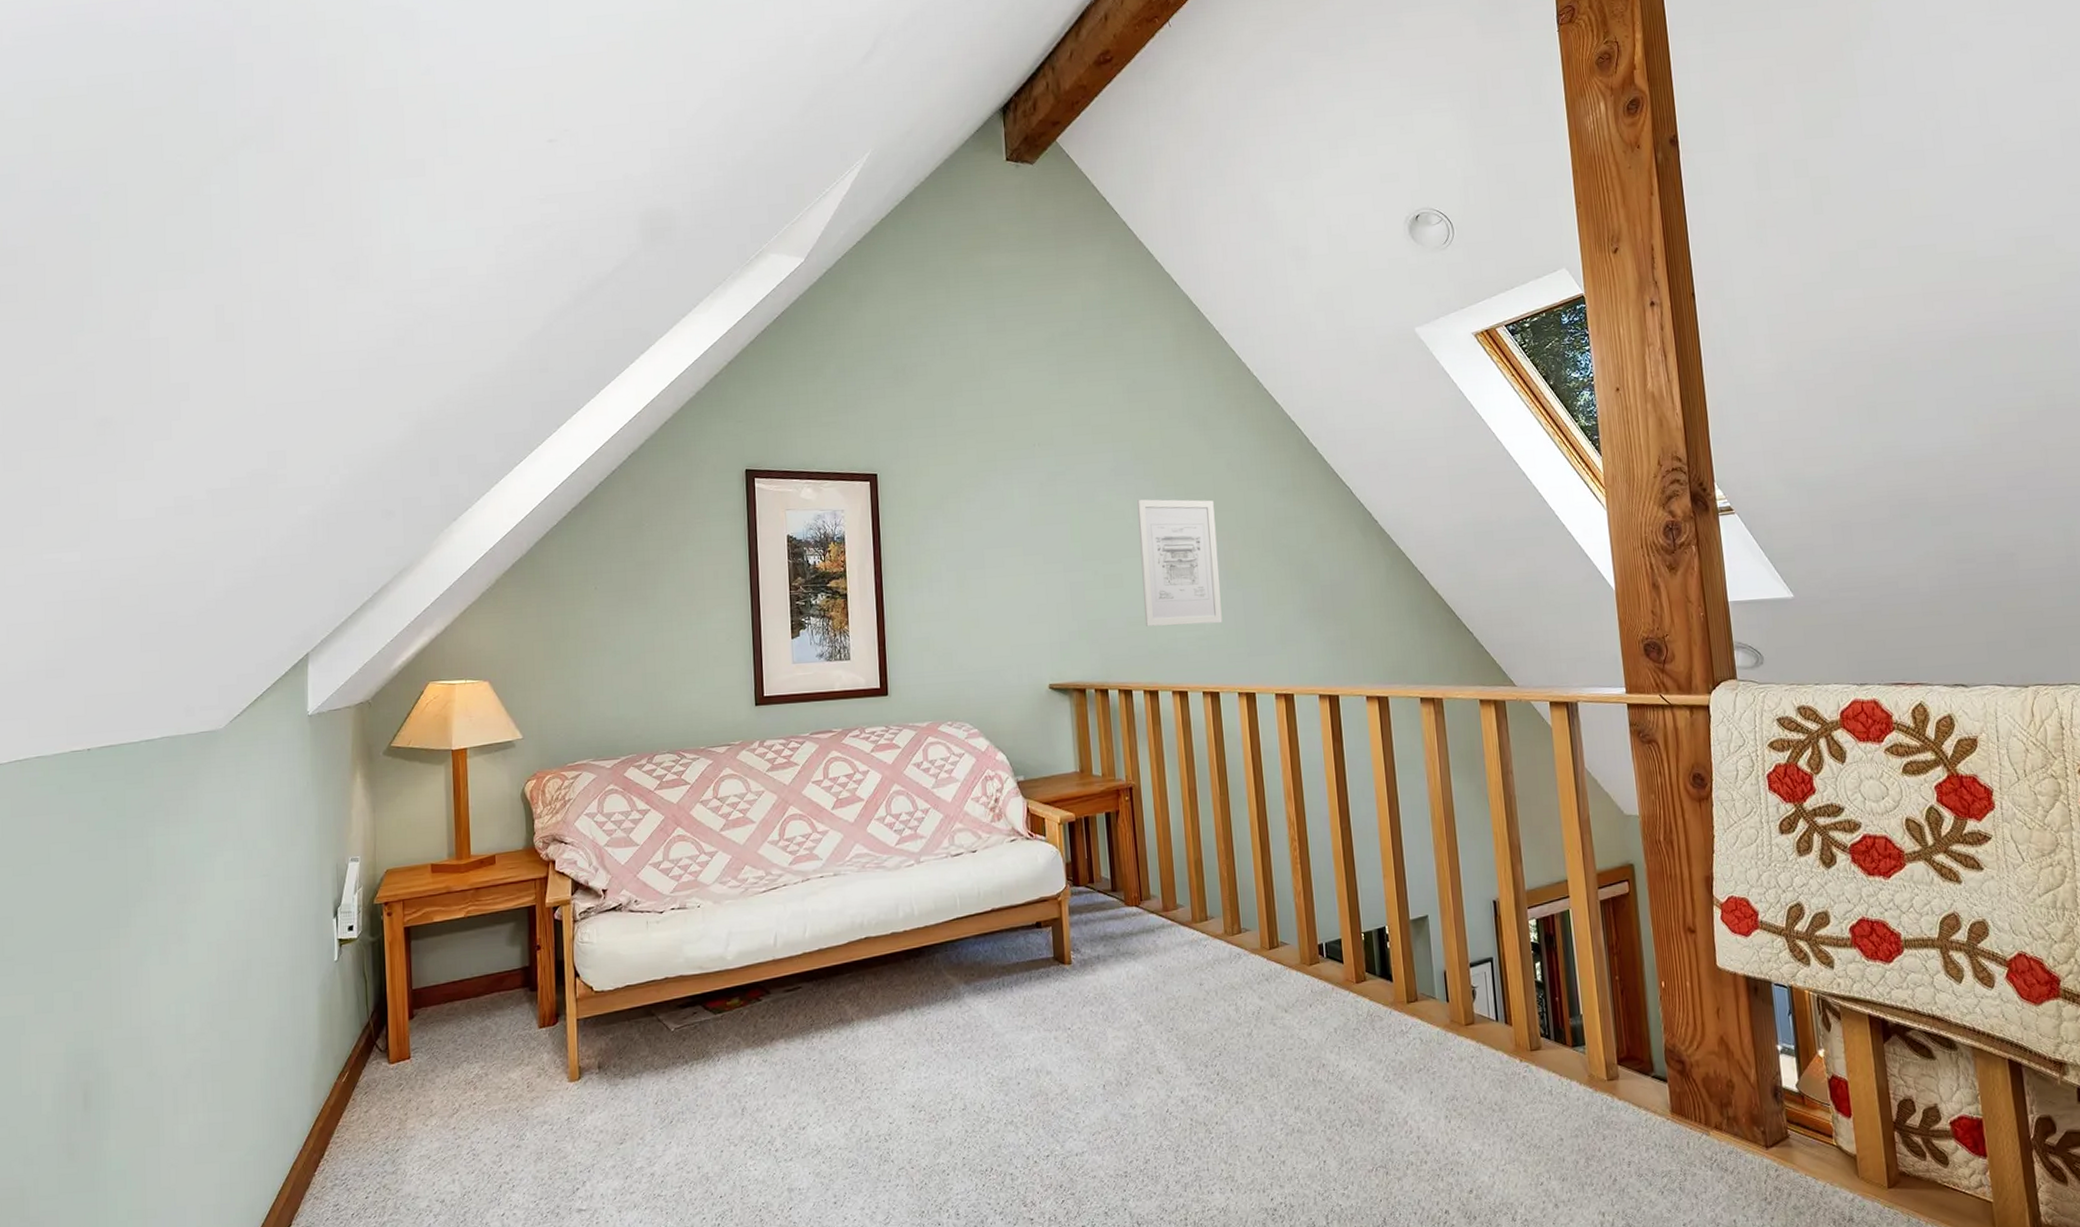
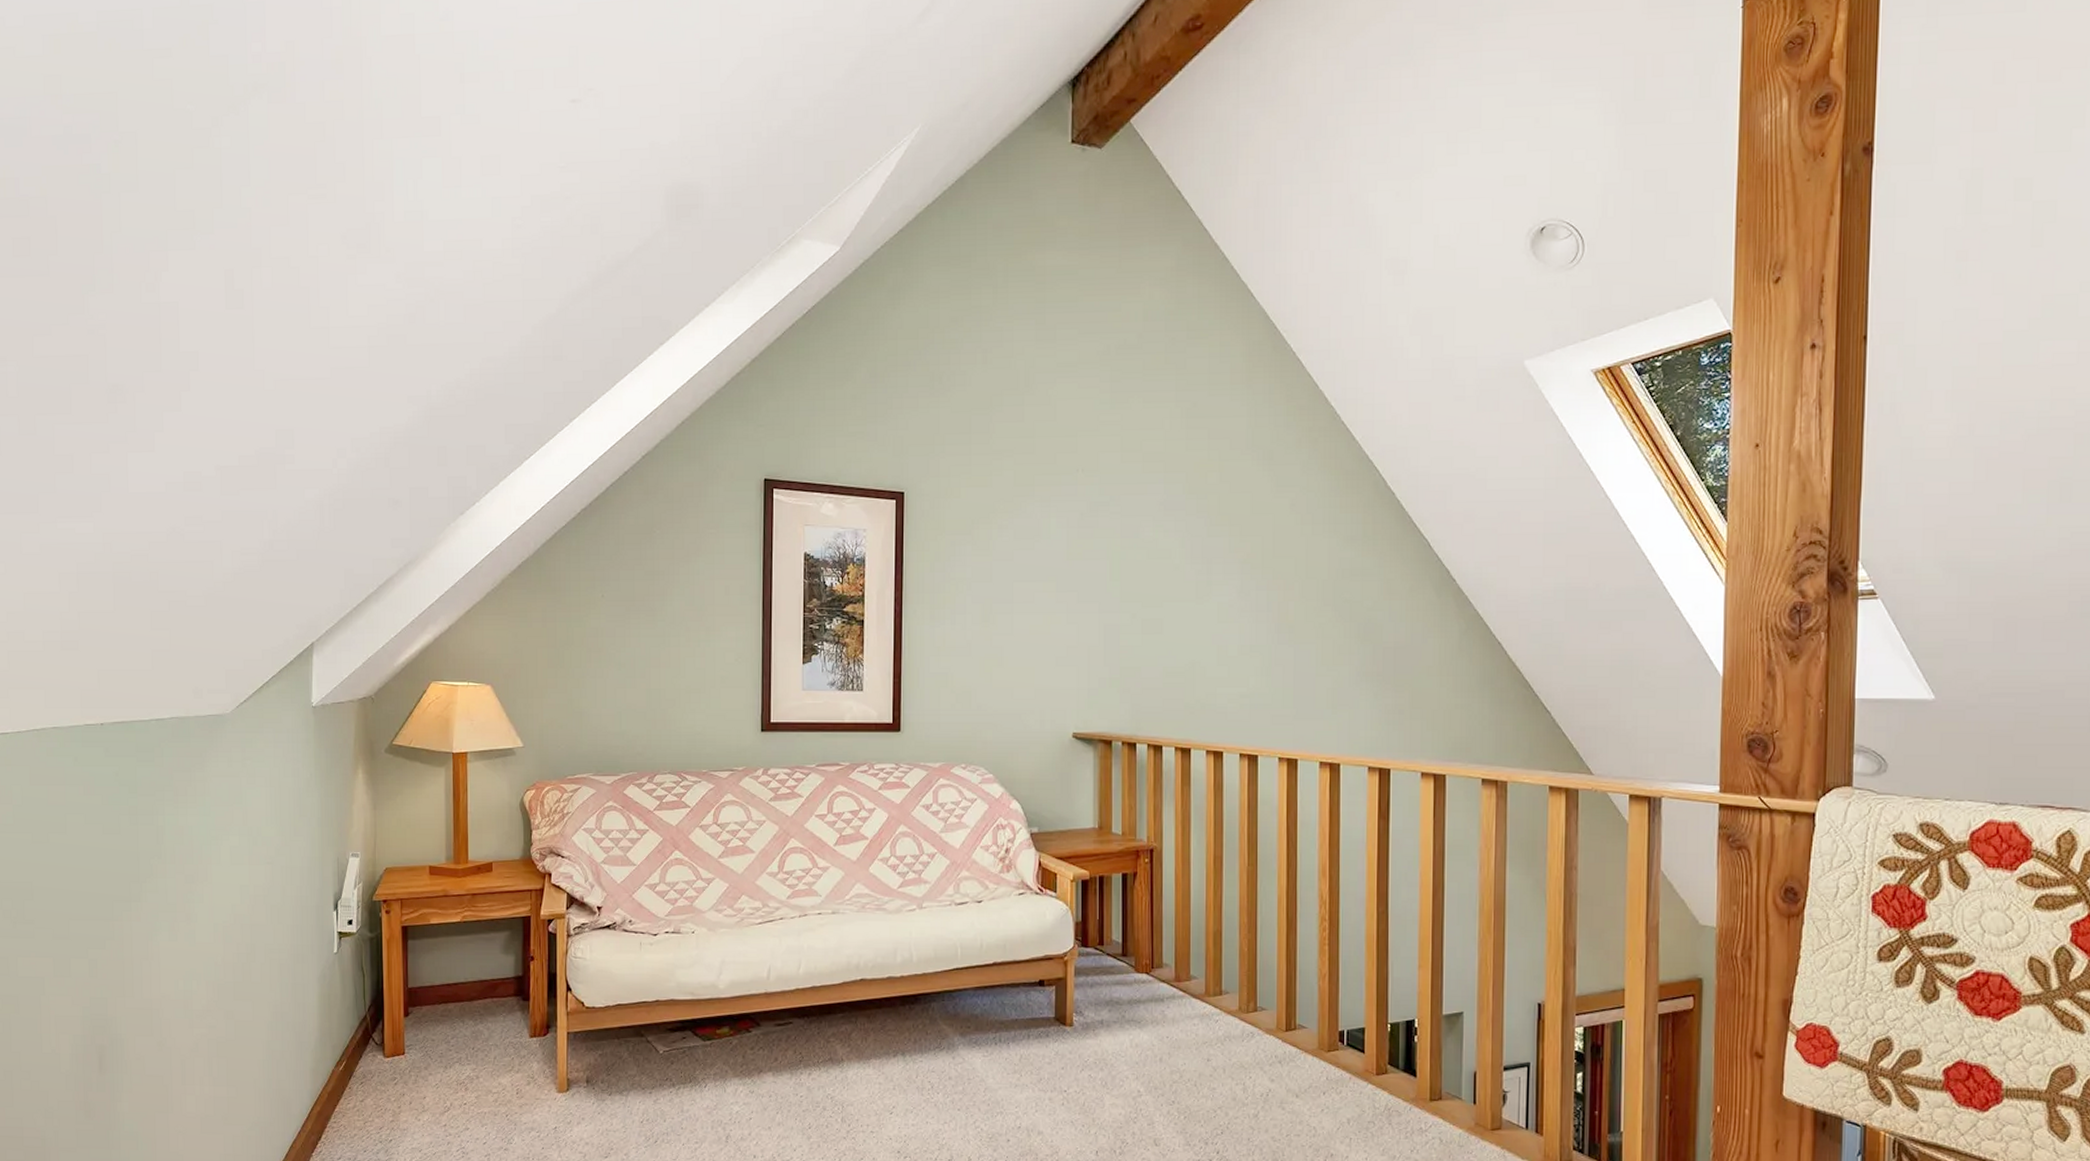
wall art: present [1136,499,1223,627] -> none [1183,538,1271,681]

